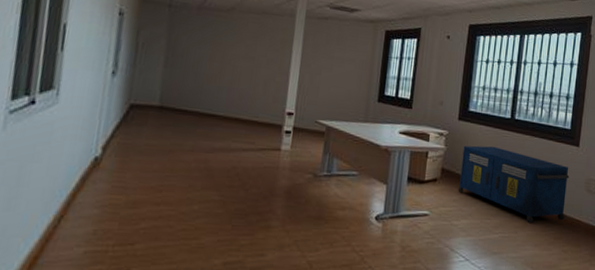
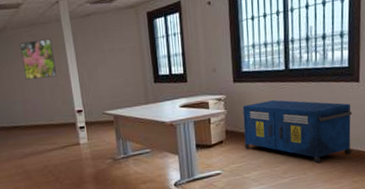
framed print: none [239,28,281,71] -> present [19,38,57,80]

